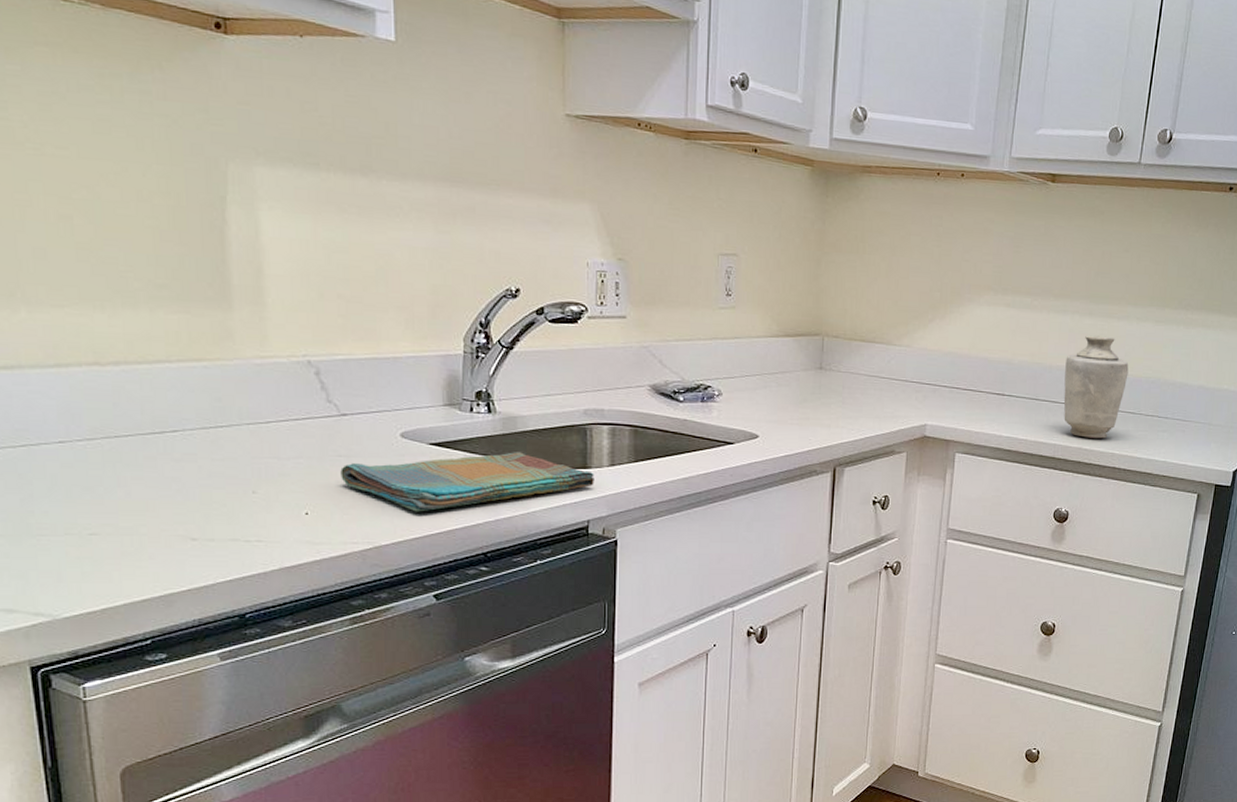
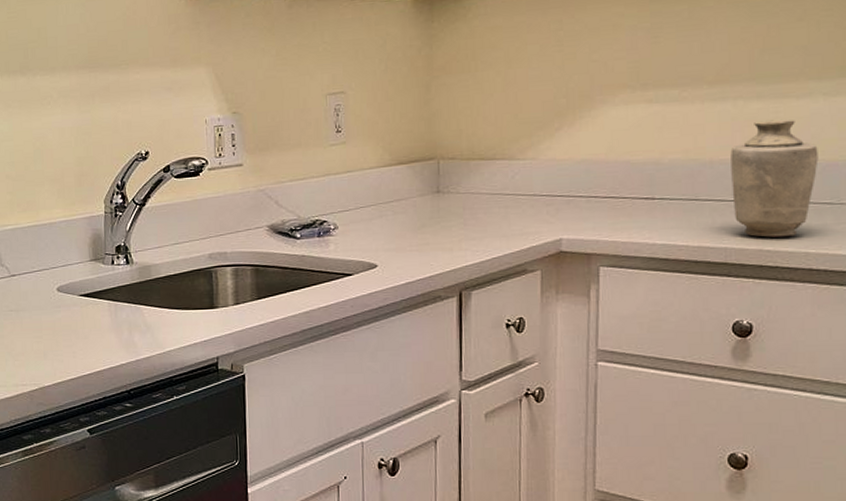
dish towel: present [340,452,594,512] -> none [12,297,221,356]

